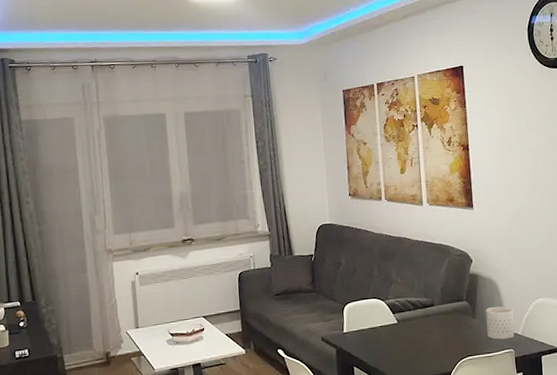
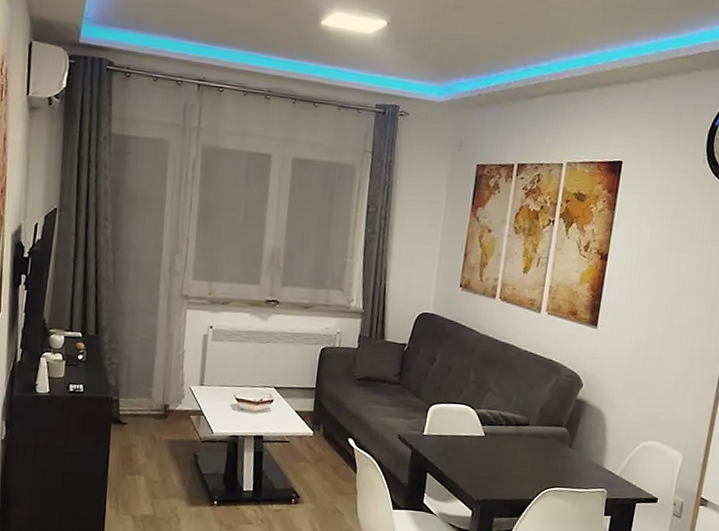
mug: present [485,306,515,340] -> none [580,440,617,478]

